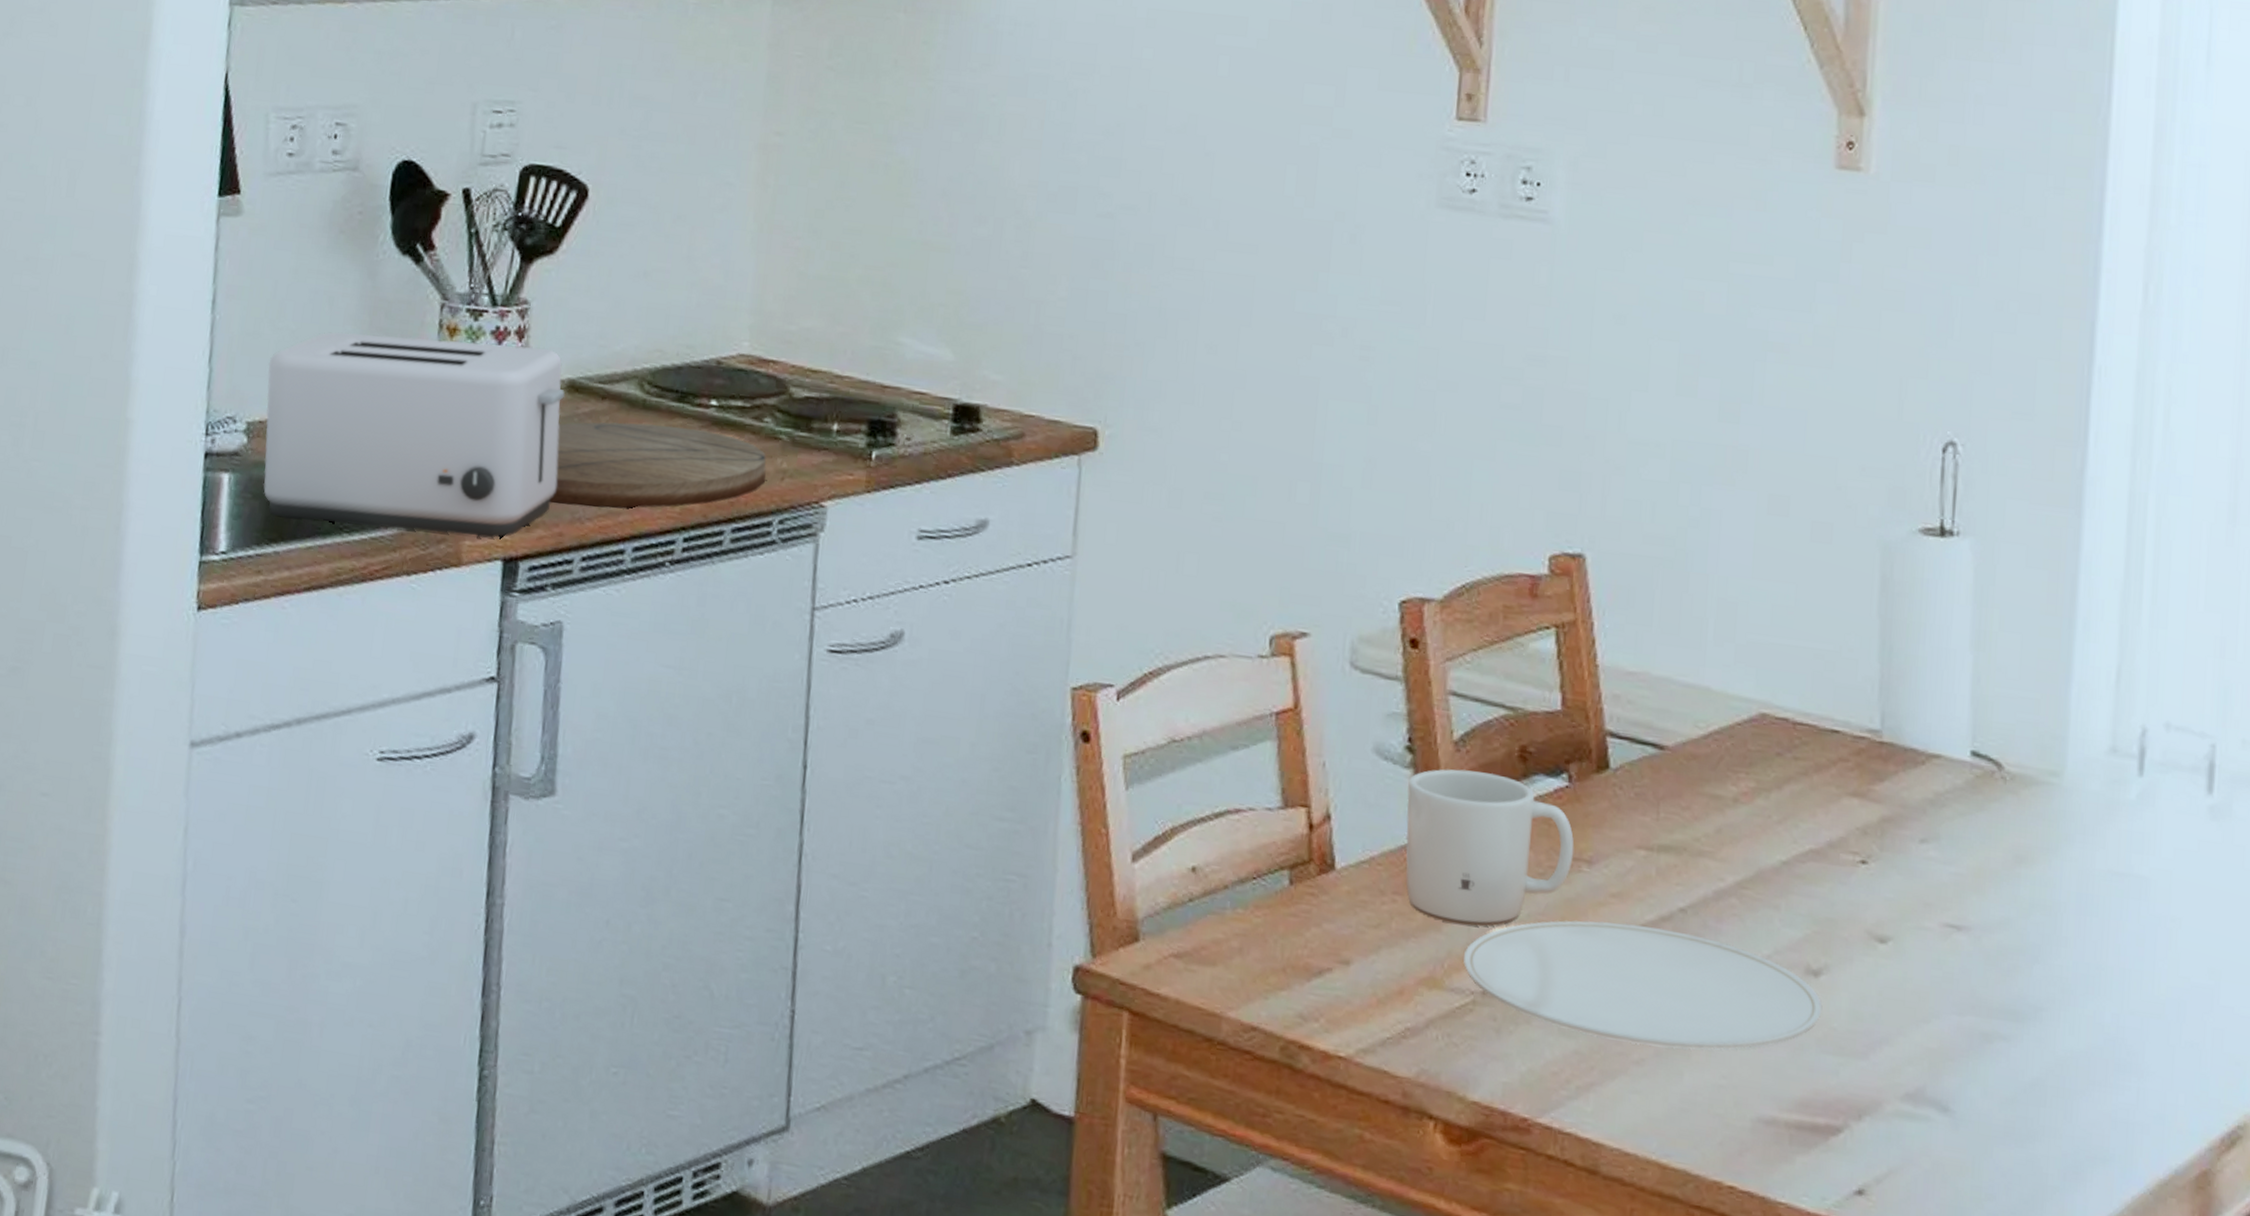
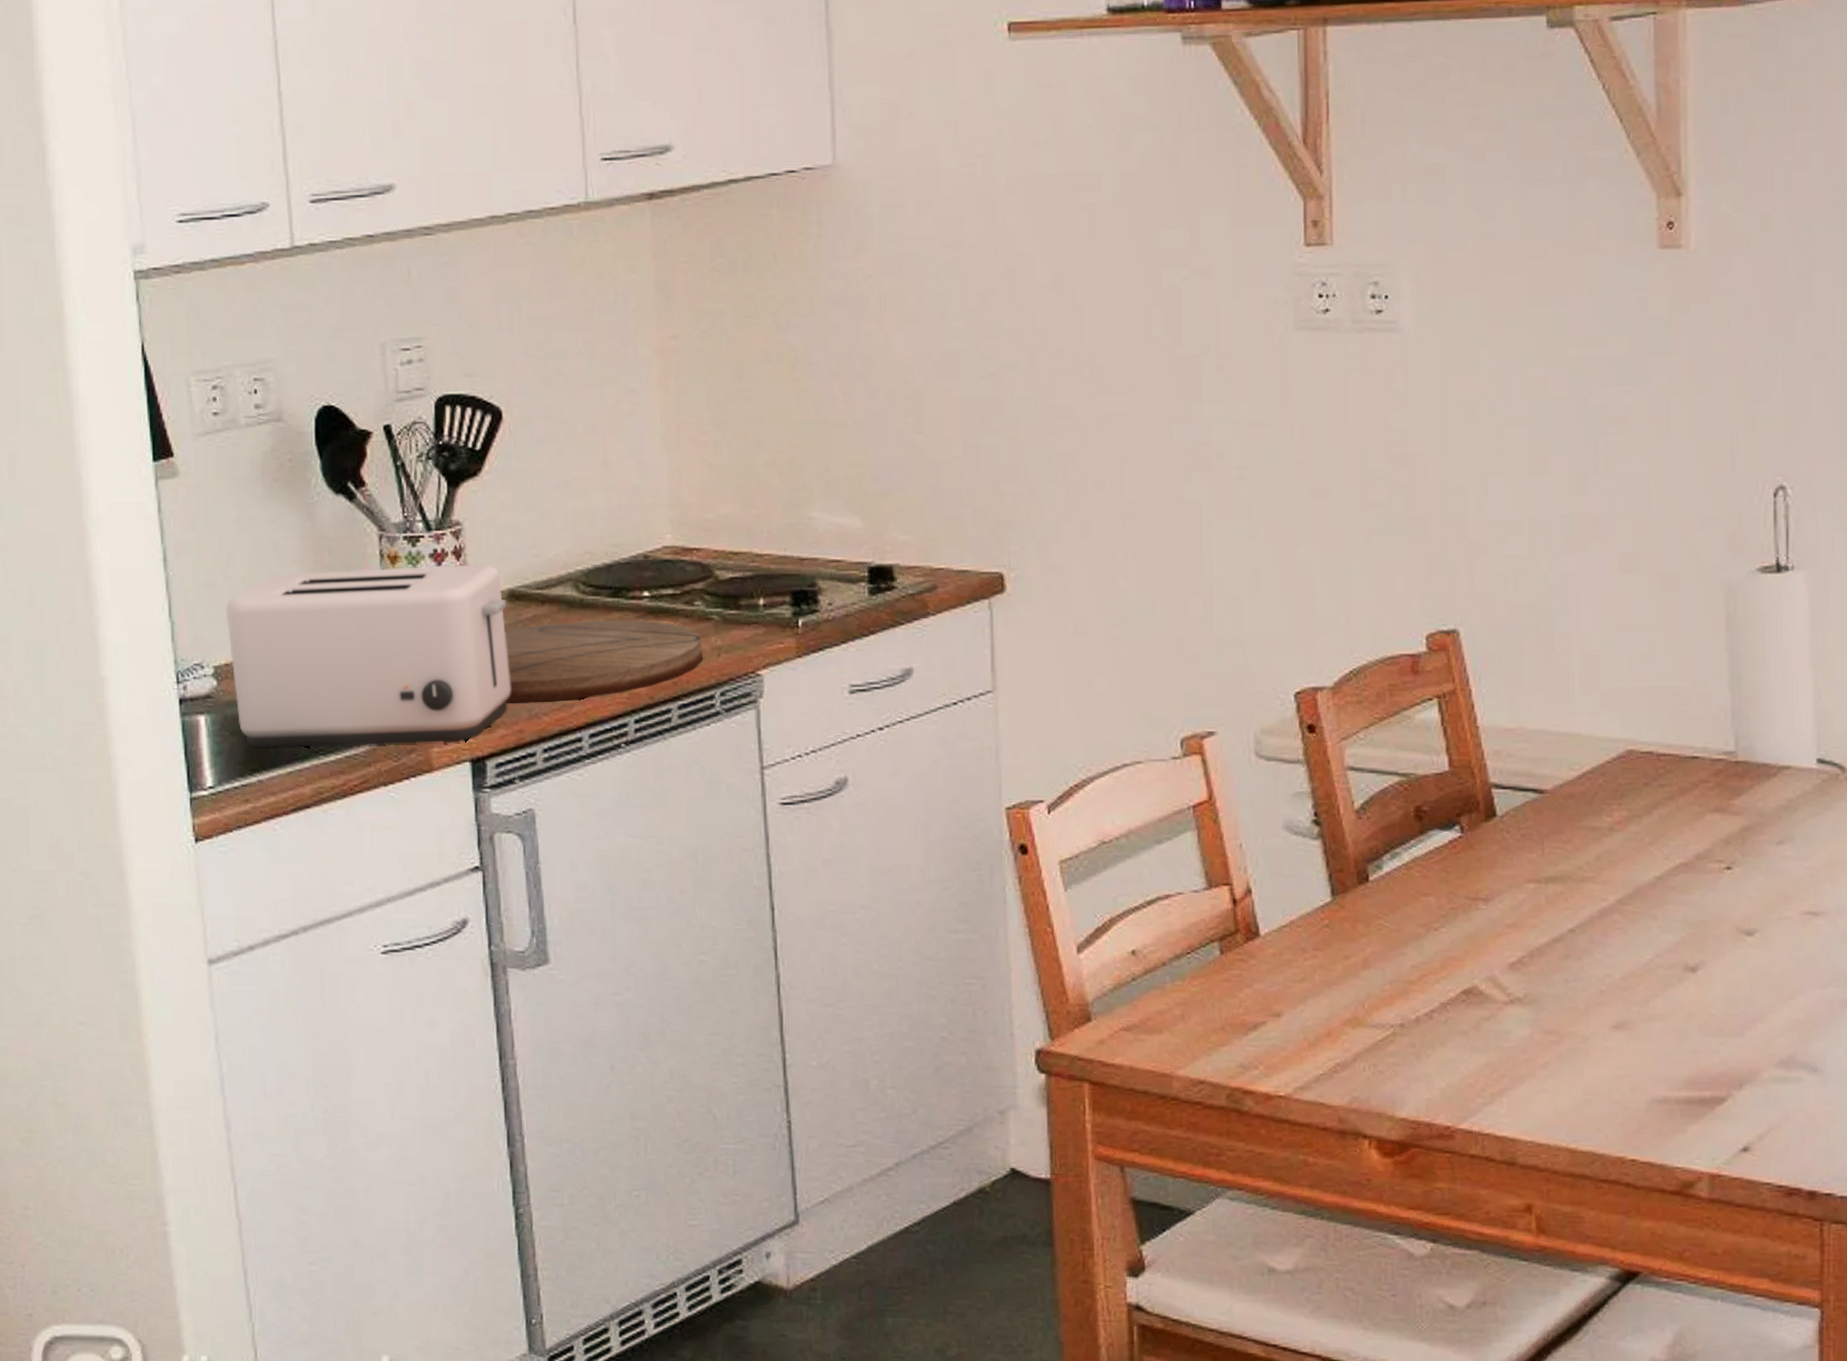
mug: present [1405,768,1575,927] -> none [1318,834,1471,968]
plate: present [1463,920,1823,1050] -> none [1381,949,1701,1051]

